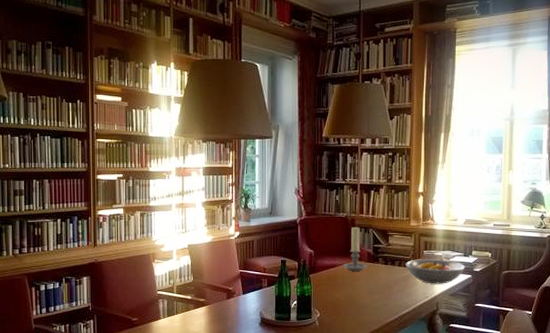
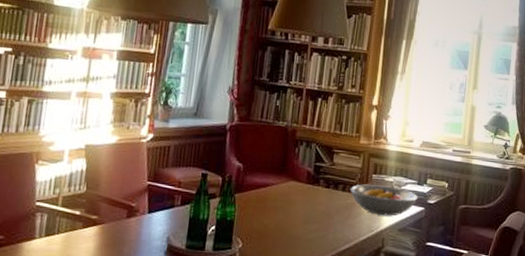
candle holder: present [344,226,368,271] -> none [277,139,306,194]

